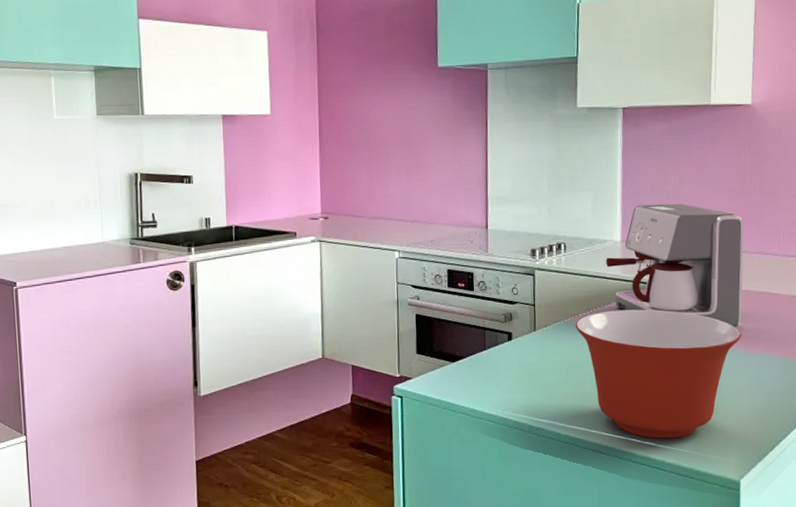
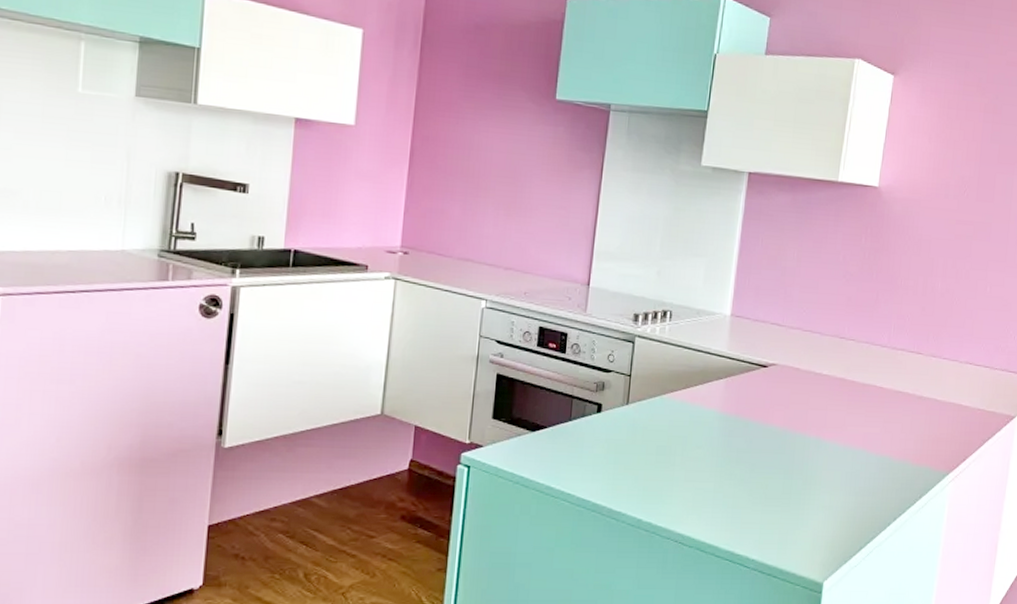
mixing bowl: present [575,309,741,439] -> none [671,389,842,533]
coffee maker: present [606,203,744,327] -> none [712,278,858,419]

